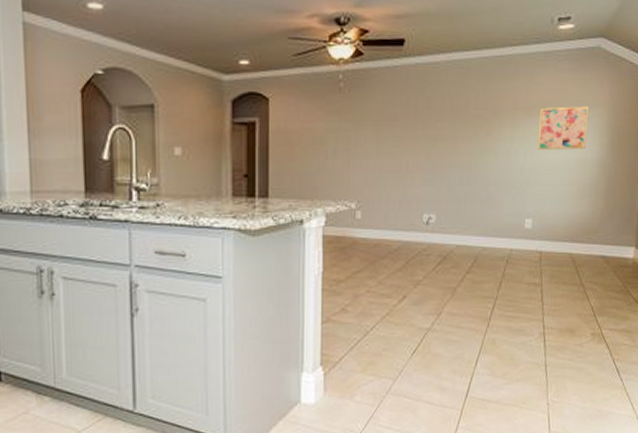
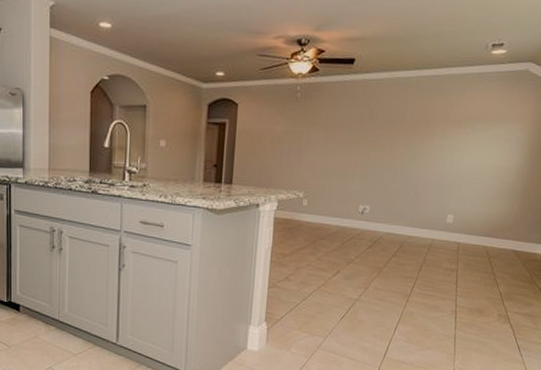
wall art: present [538,105,588,150] -> none [464,120,513,159]

